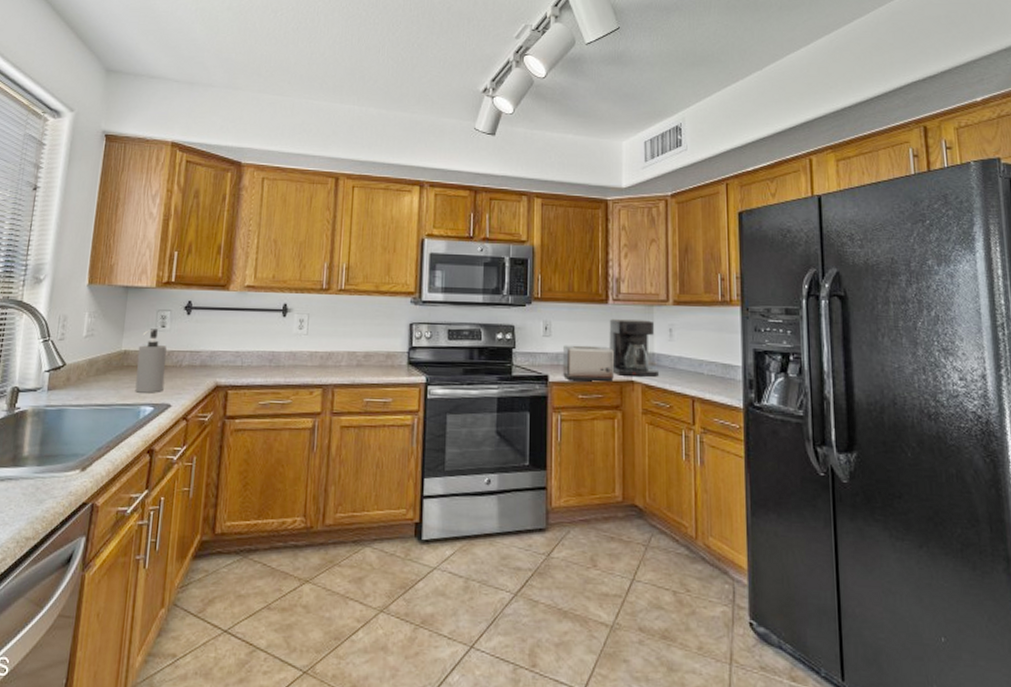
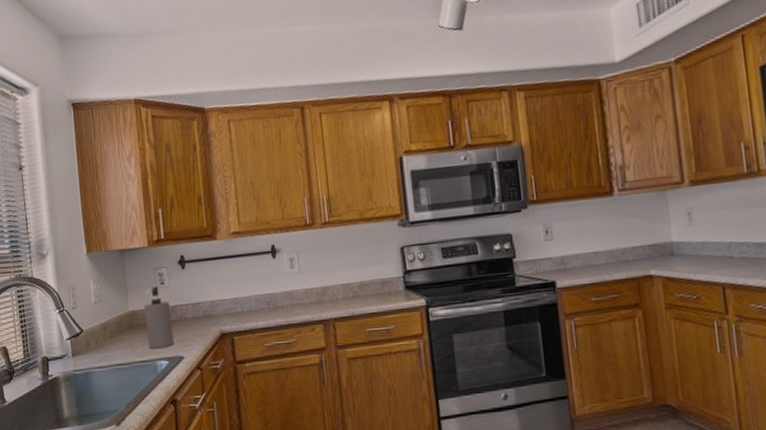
toaster: present [562,345,615,382] -> none [567,242,629,284]
coffee maker: present [609,318,659,377] -> none [617,207,680,271]

